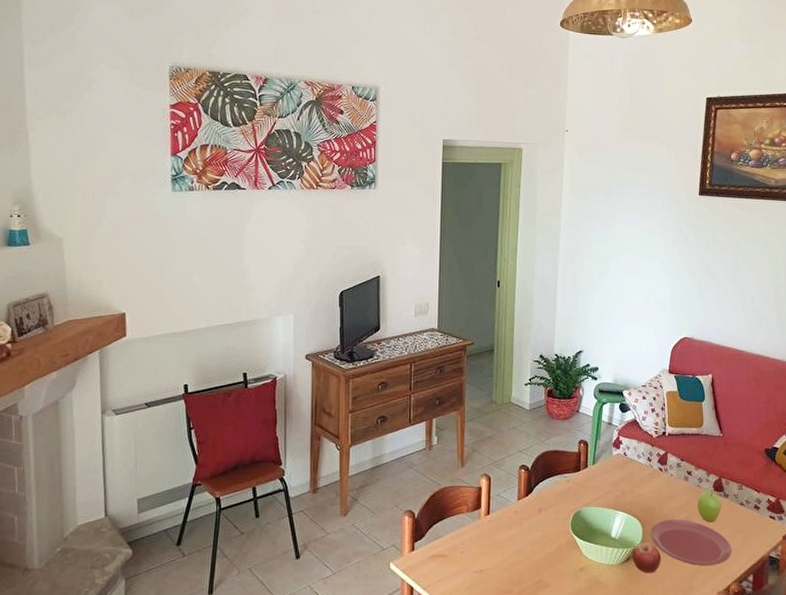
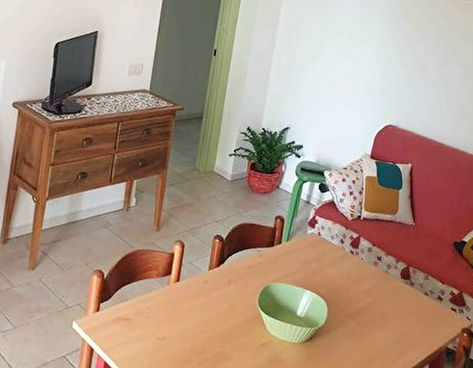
fruit: present [631,542,661,574] -> none [314,323,343,355]
plate: present [651,519,732,566] -> none [335,302,412,353]
fruit: present [697,490,722,523] -> none [383,278,407,310]

